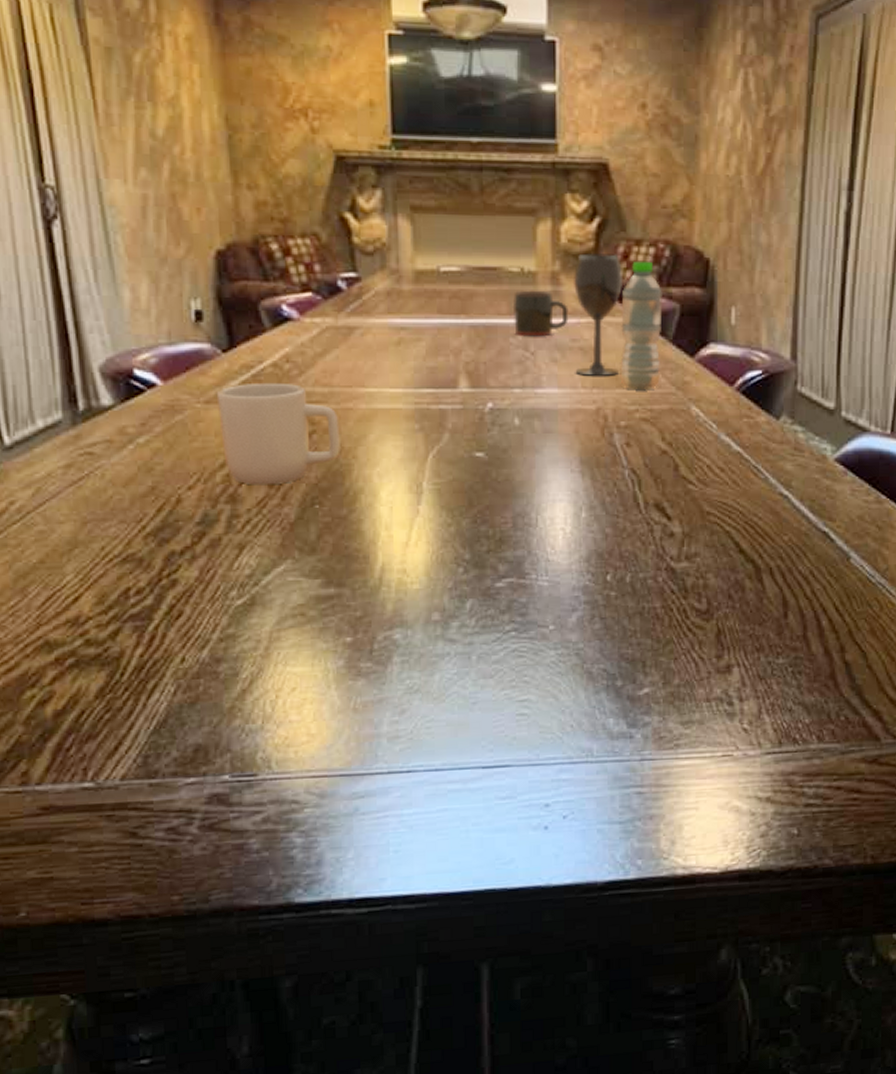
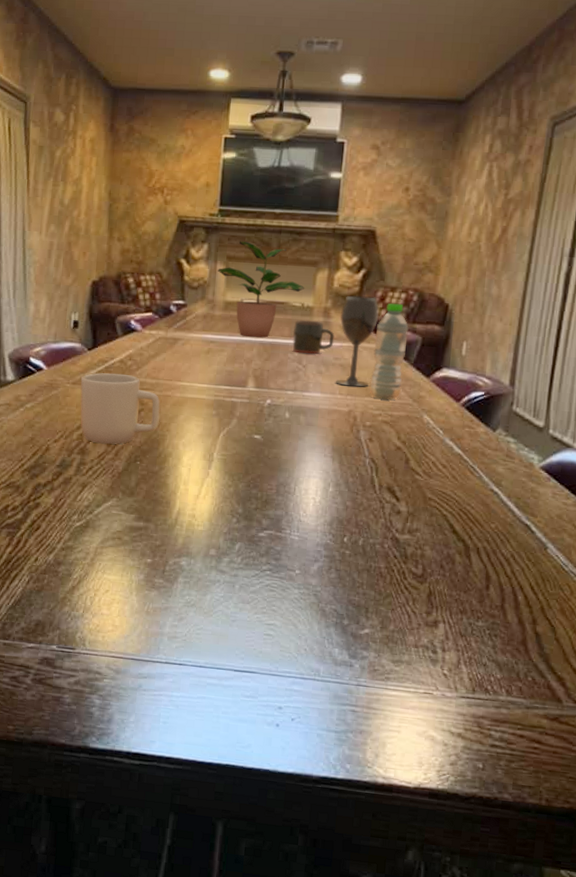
potted plant: none [399,183,522,318] -> present [217,240,304,338]

